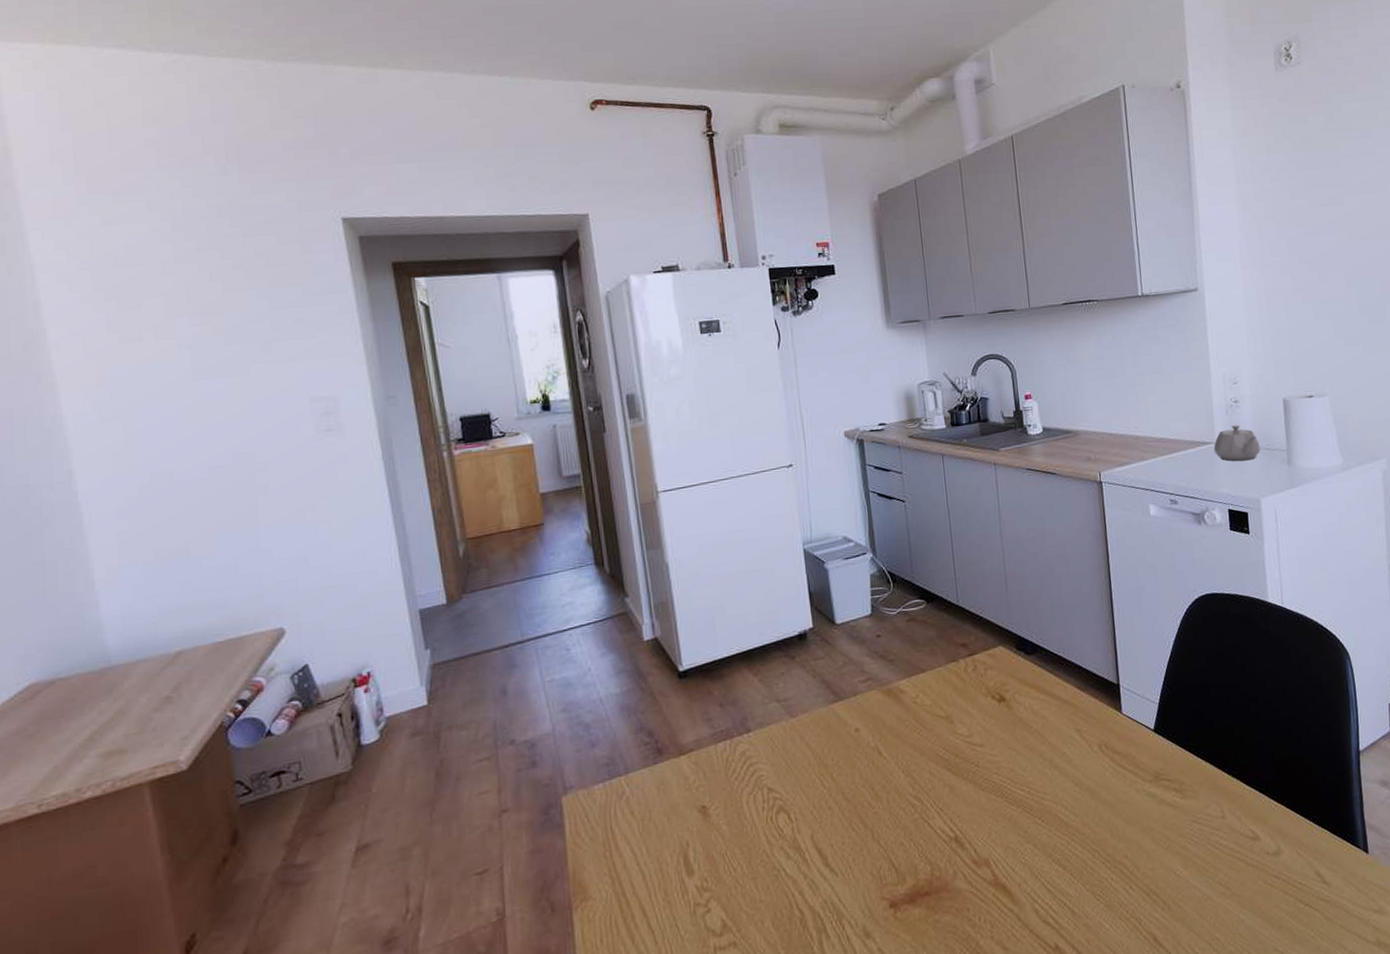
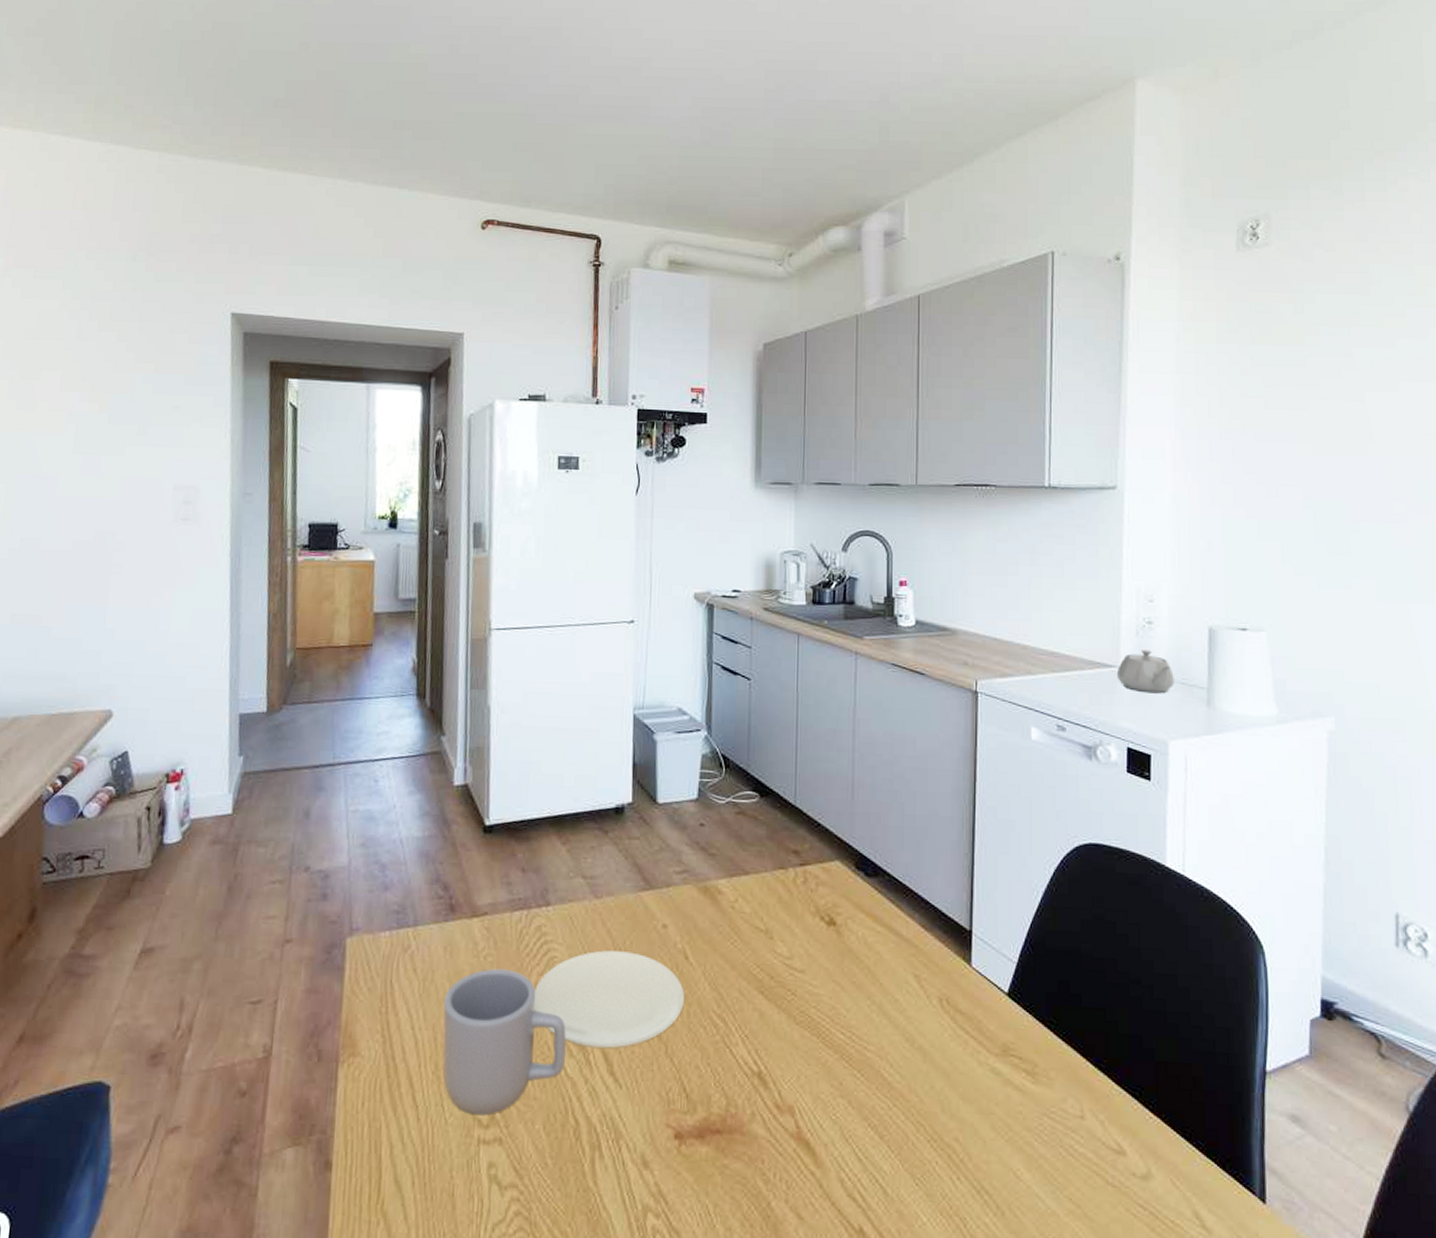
mug: none [664,795,785,928] -> present [442,968,567,1116]
plate: none [747,757,883,848] -> present [534,950,684,1050]

